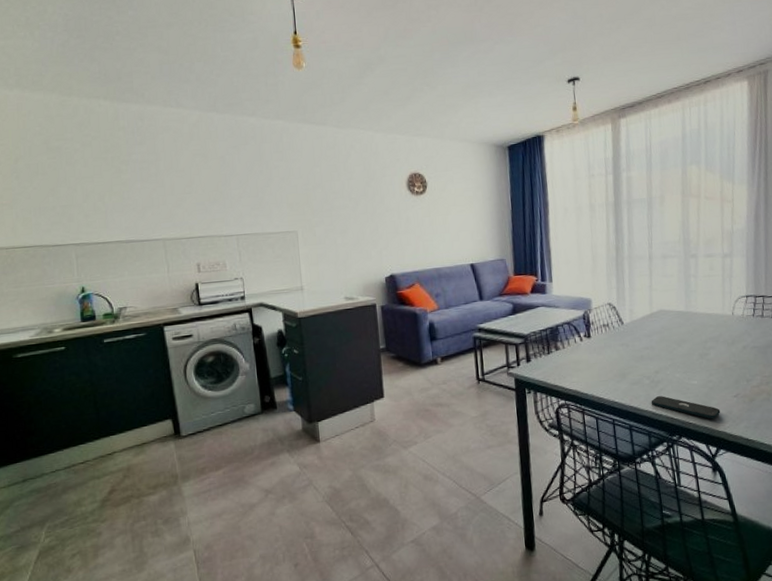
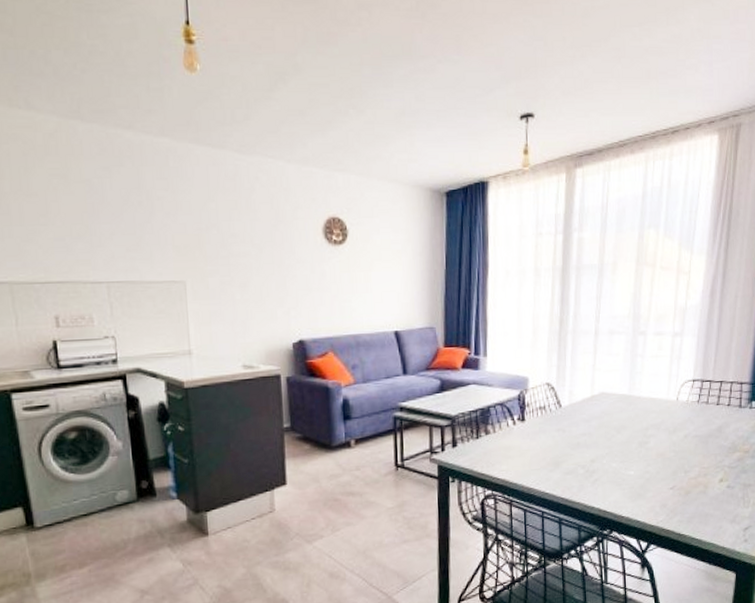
smartphone: present [651,396,721,420] -> none [584,487,655,513]

